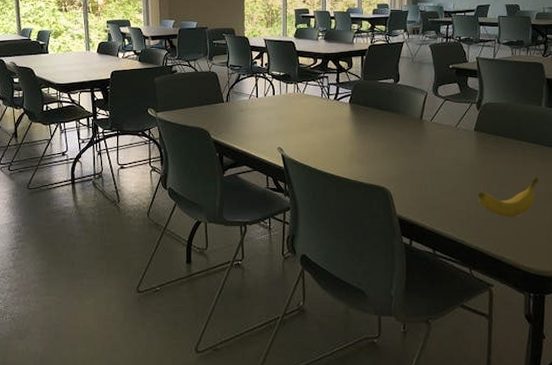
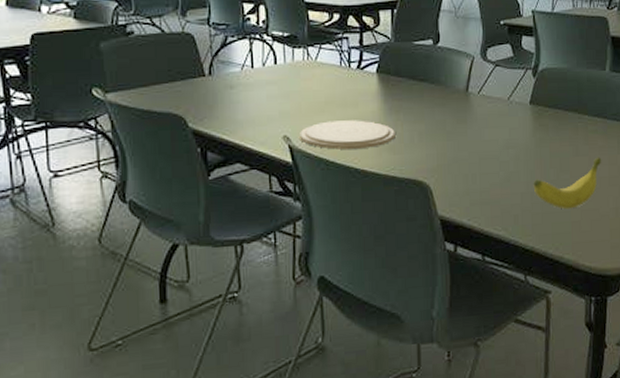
plate: none [290,138,363,159] -> present [300,120,395,150]

